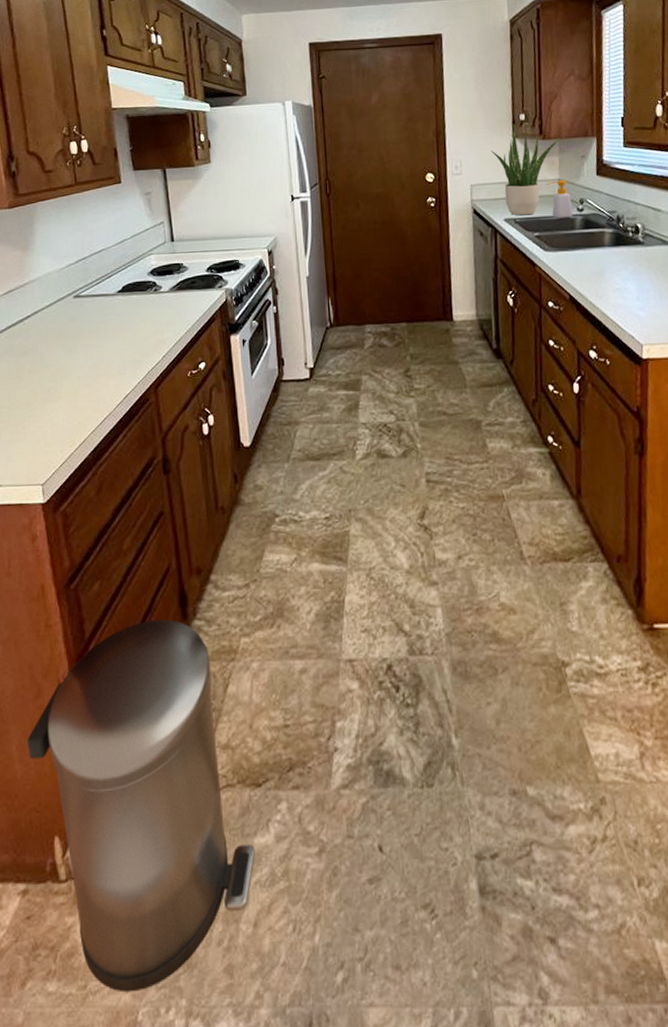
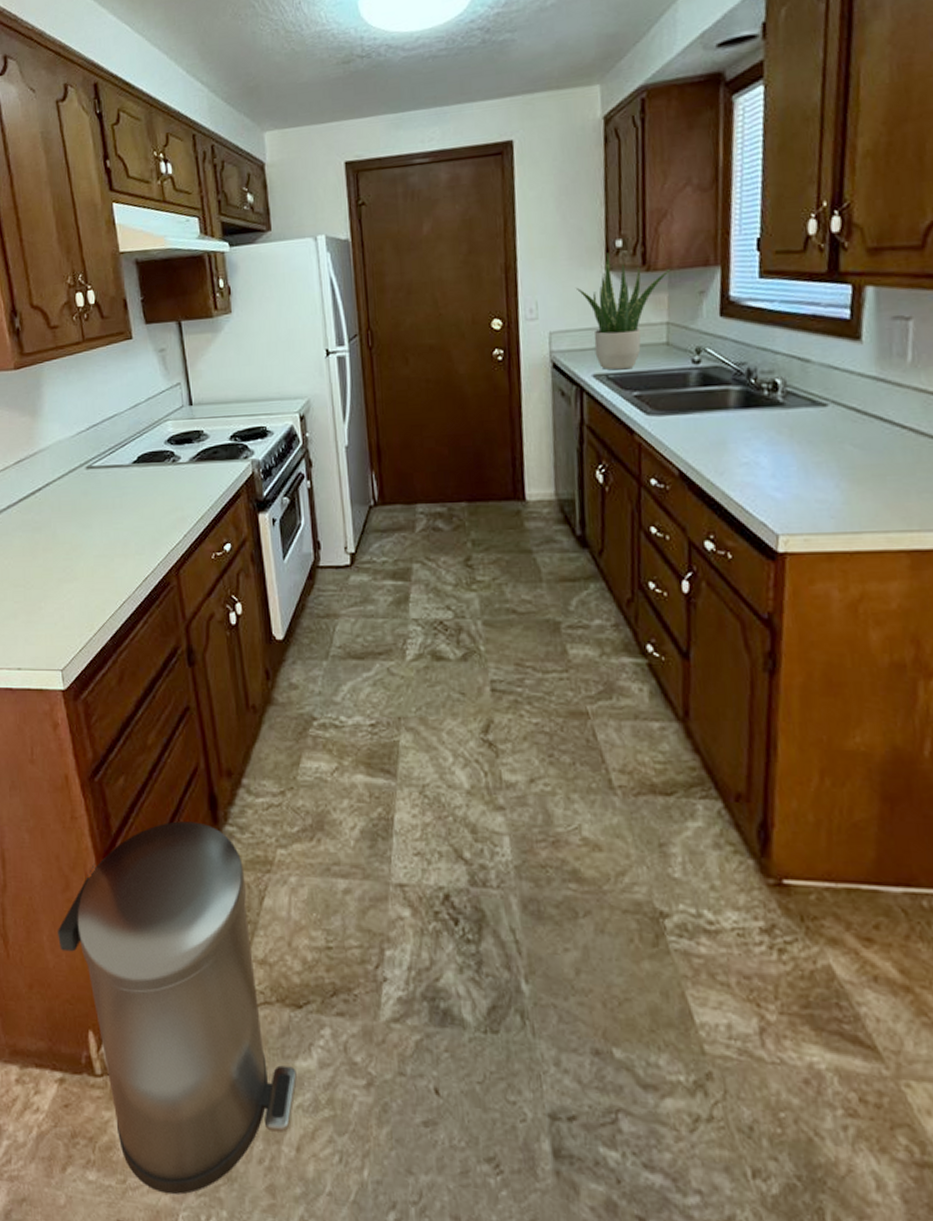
soap bottle: present [547,180,573,219] -> none [651,324,685,373]

